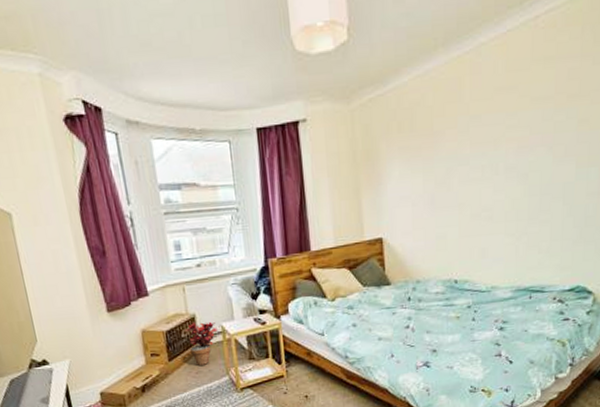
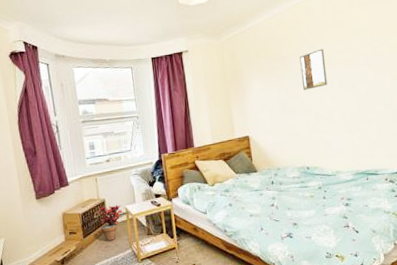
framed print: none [456,122,490,179] -> present [299,48,327,90]

